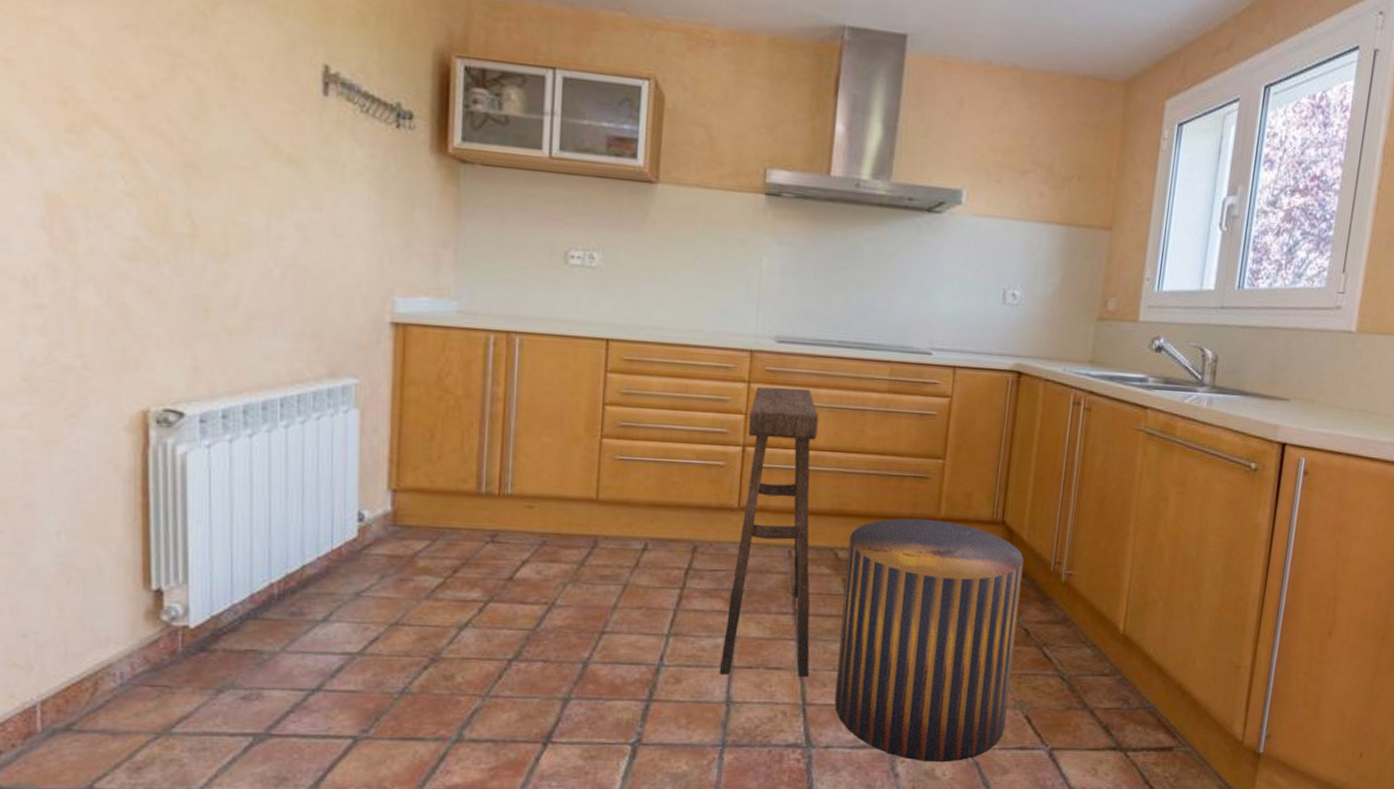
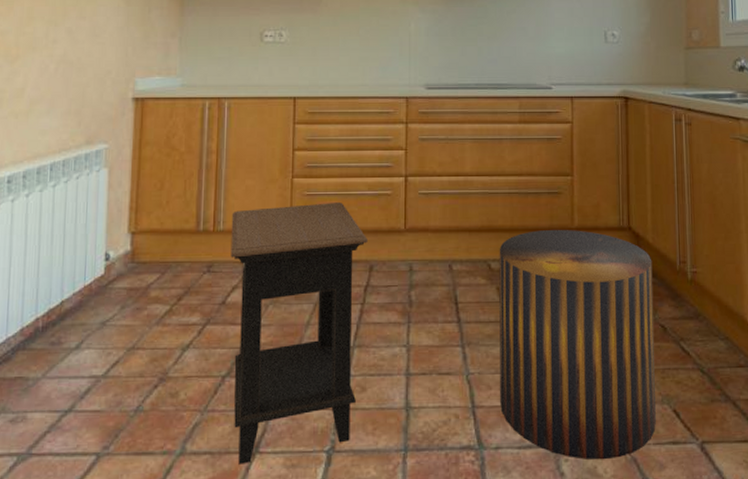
side table: none [520,470,692,754] -> present [230,202,368,465]
stool: present [720,387,819,677] -> none [399,125,476,382]

